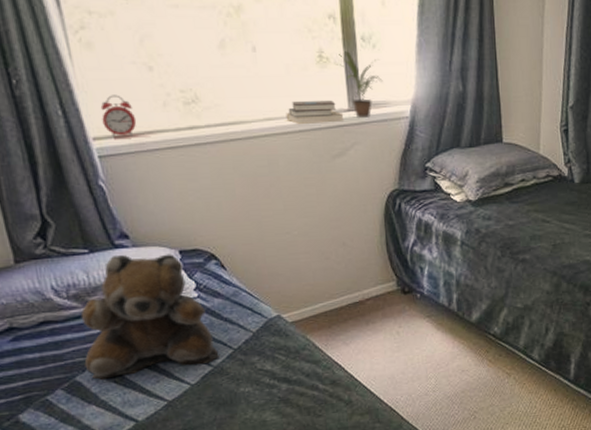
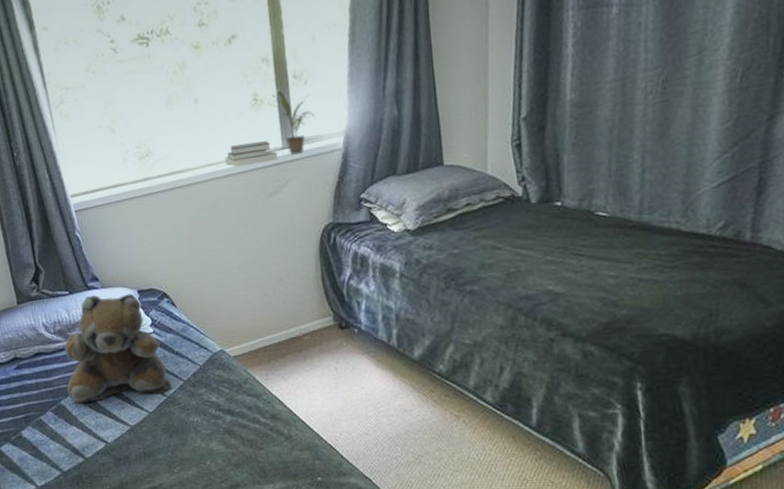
alarm clock: present [100,95,137,137] -> none [76,156,103,193]

